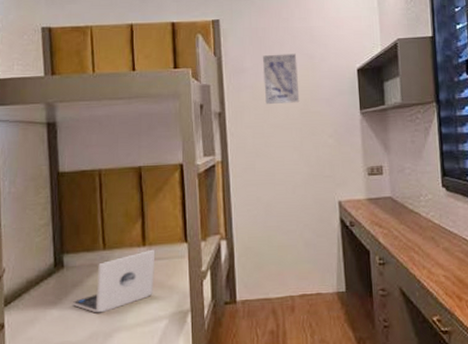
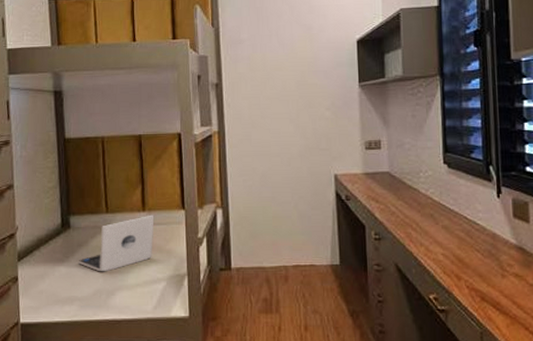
wall art: present [263,53,300,105] -> none [260,24,297,76]

